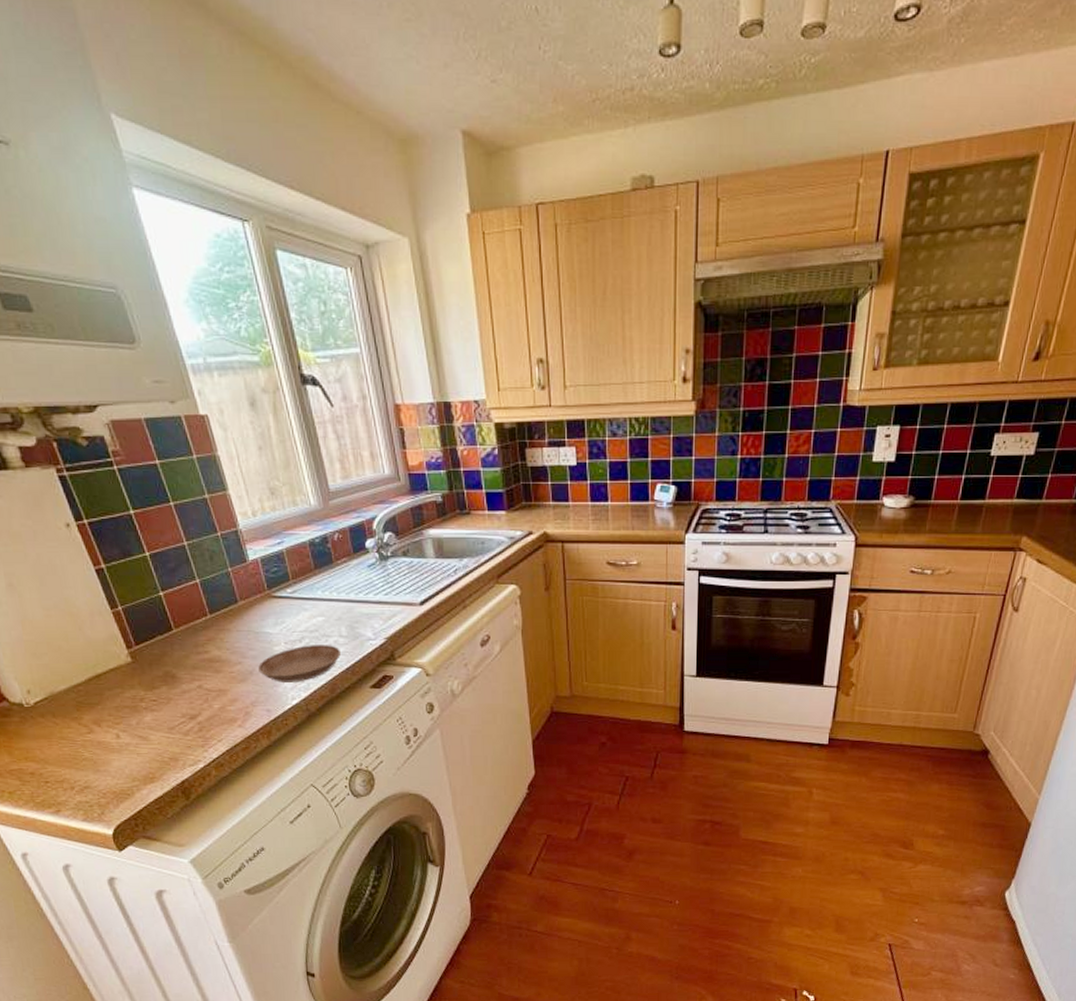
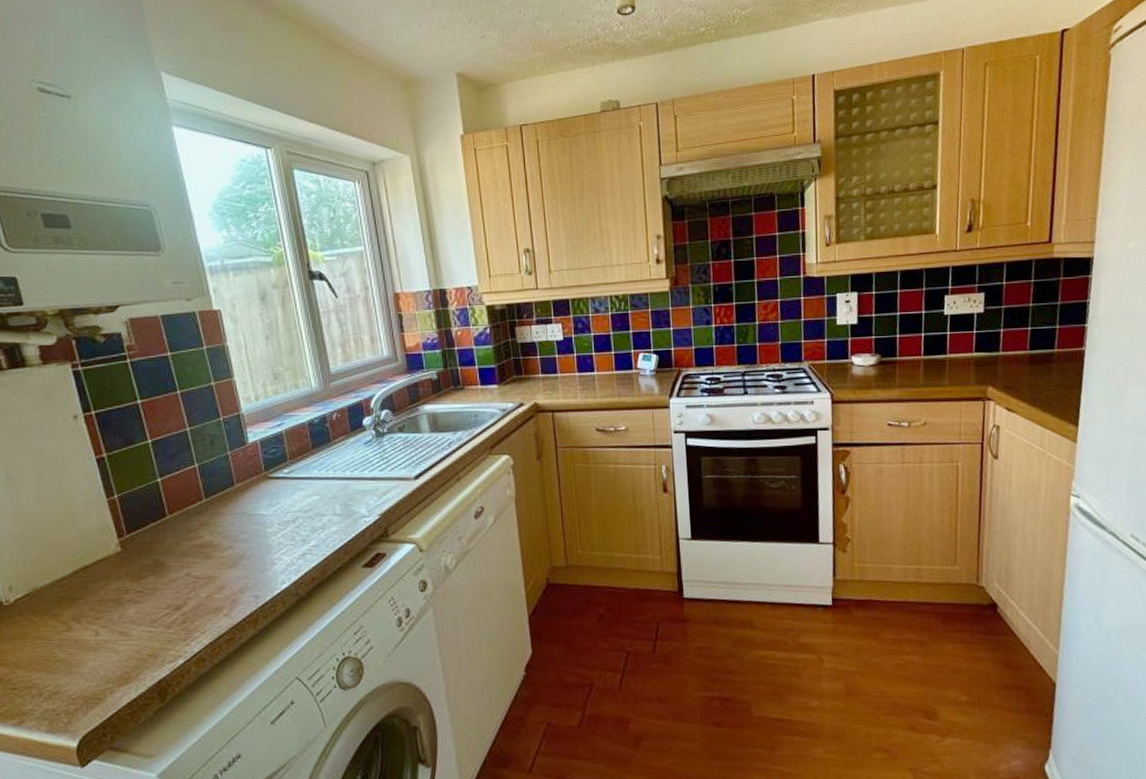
saucer: present [257,645,342,682] -> none [248,524,335,566]

